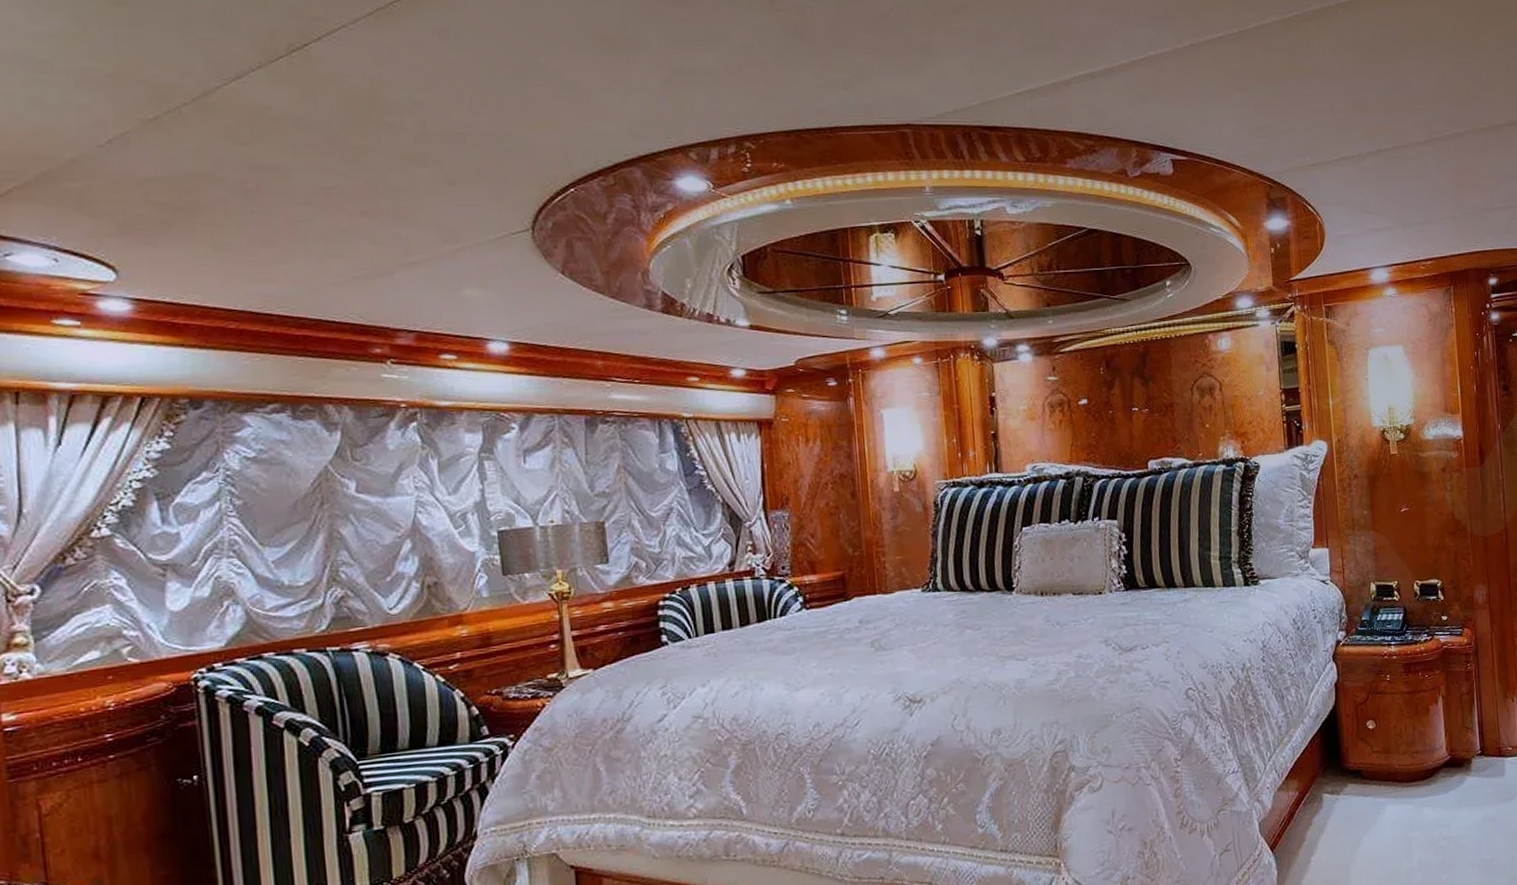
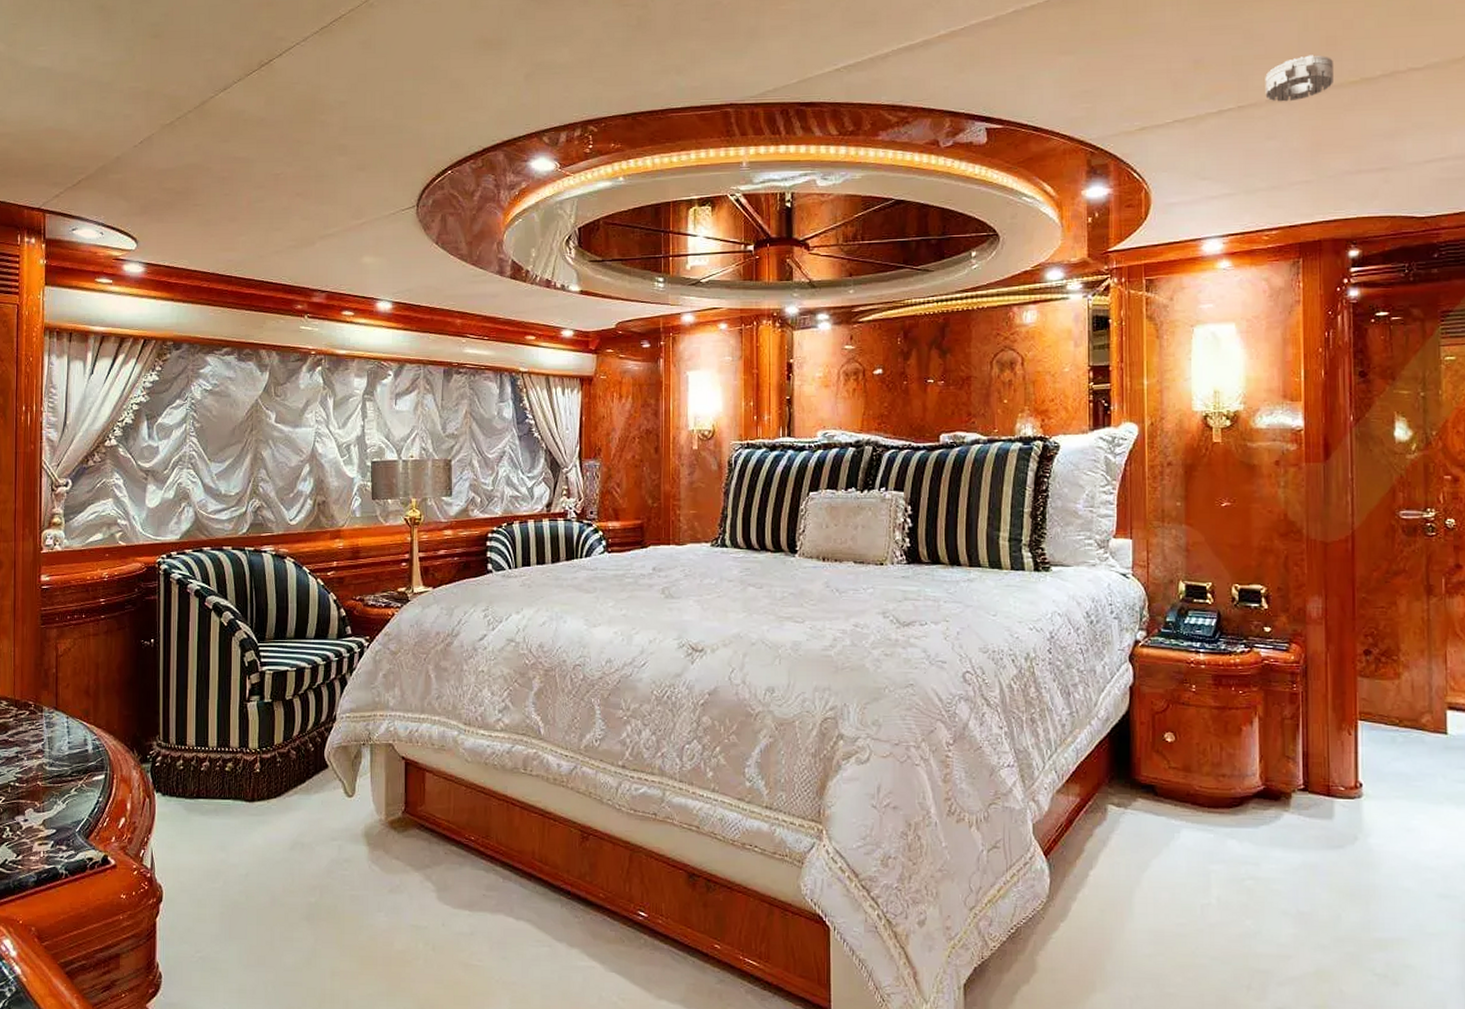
smoke detector: none [1413,103,1469,144] -> present [1265,55,1335,102]

